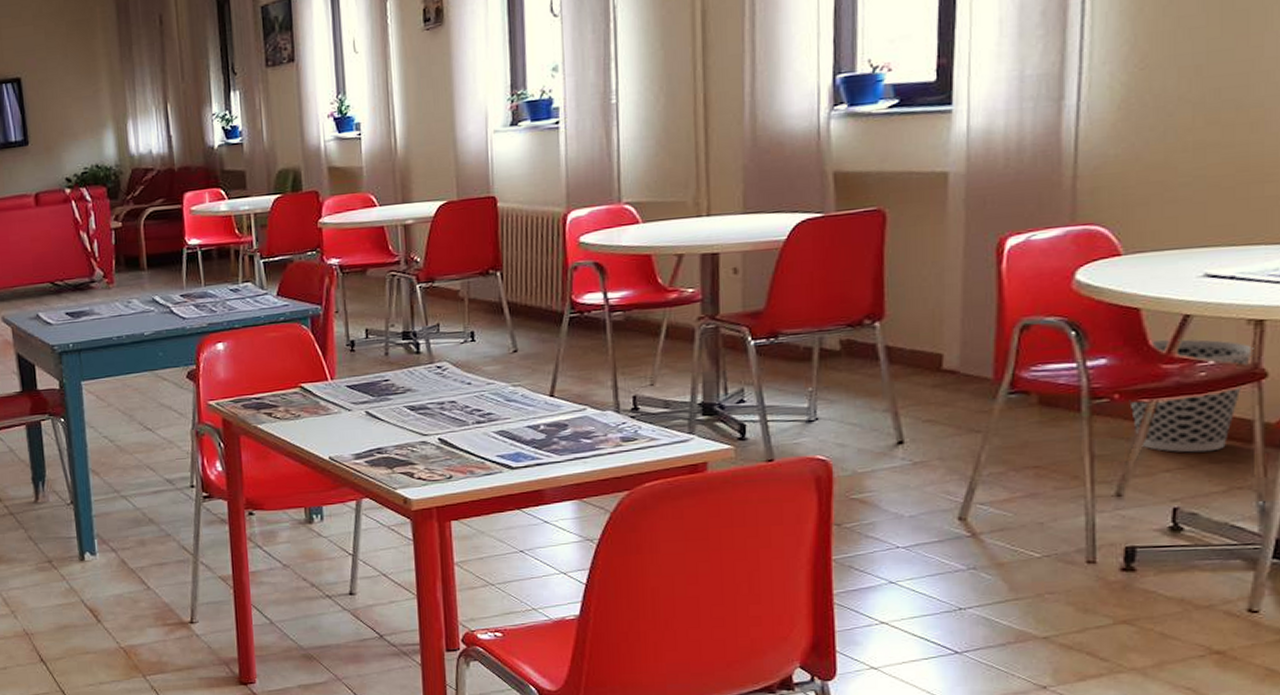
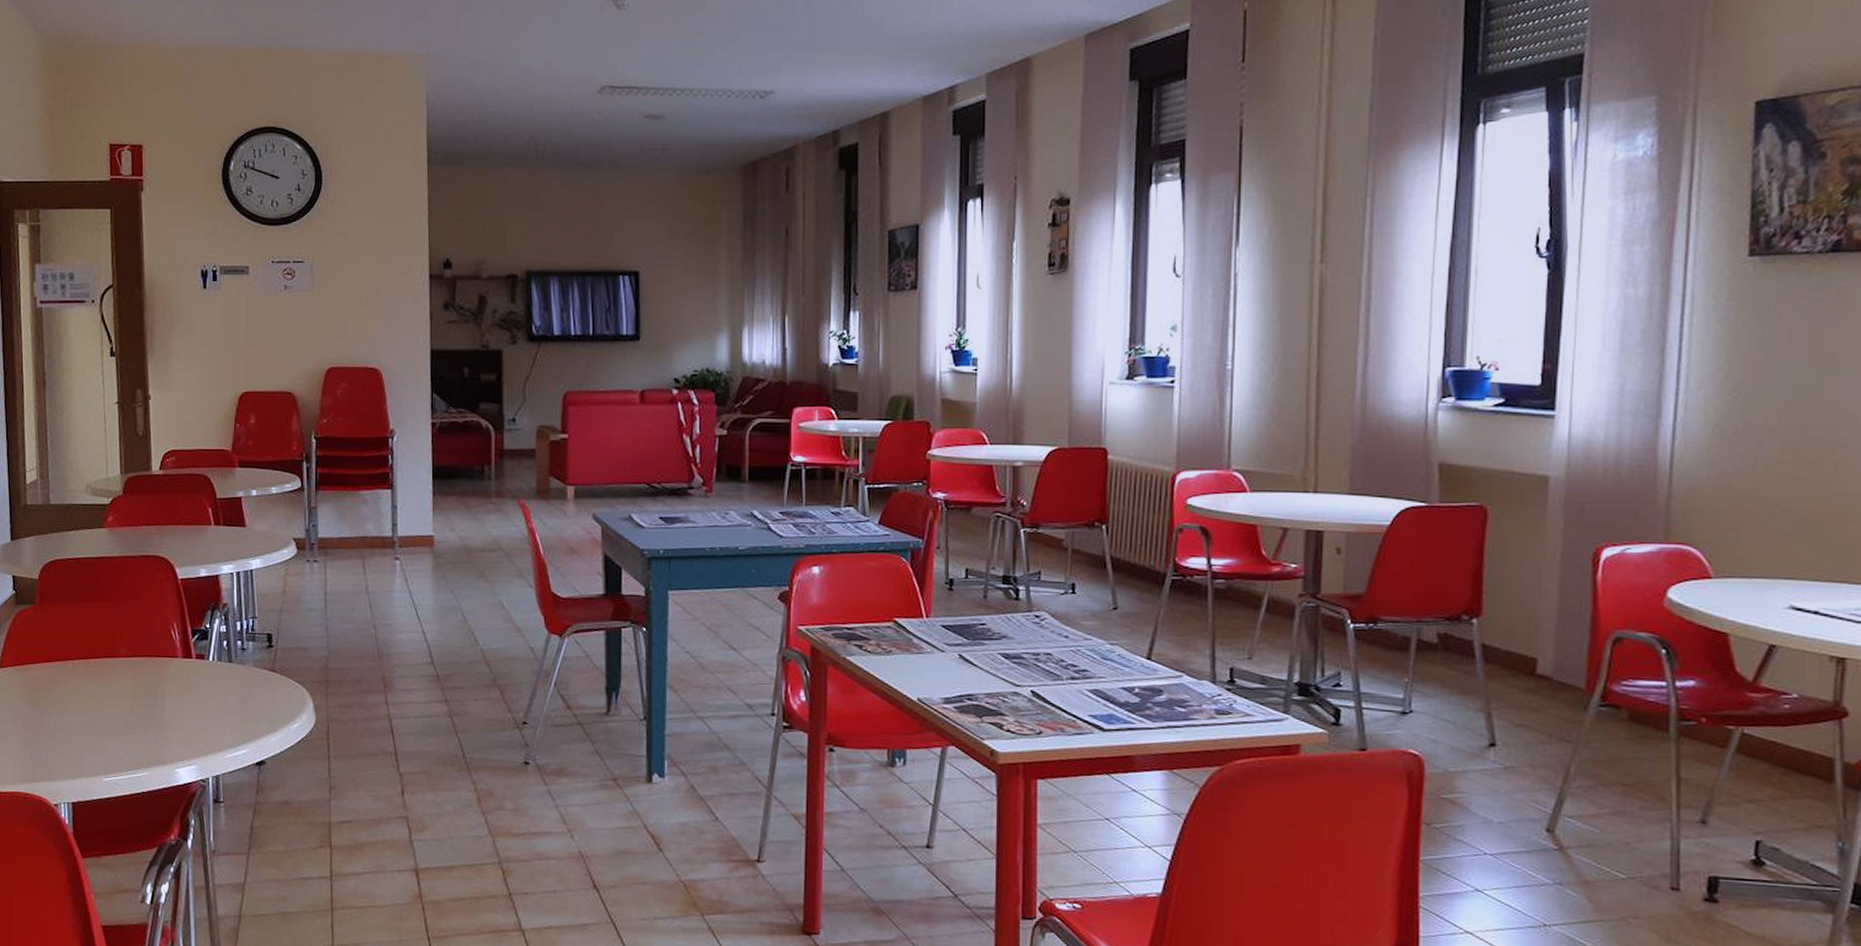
wastebasket: present [1129,338,1254,453] -> none [1716,668,1836,787]

